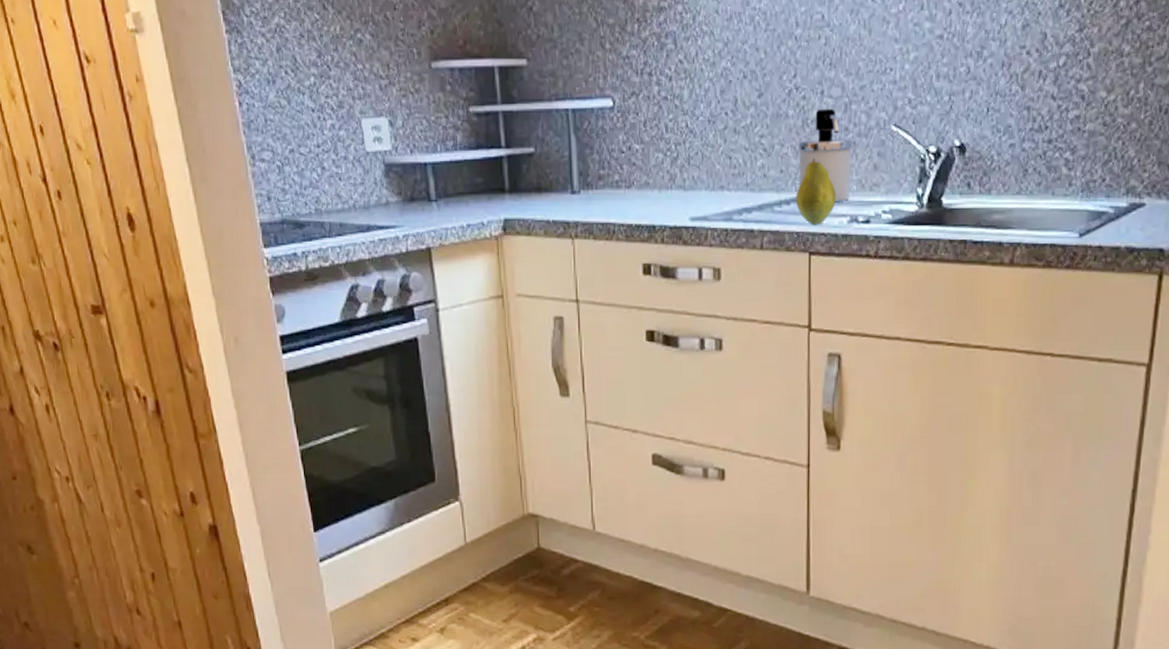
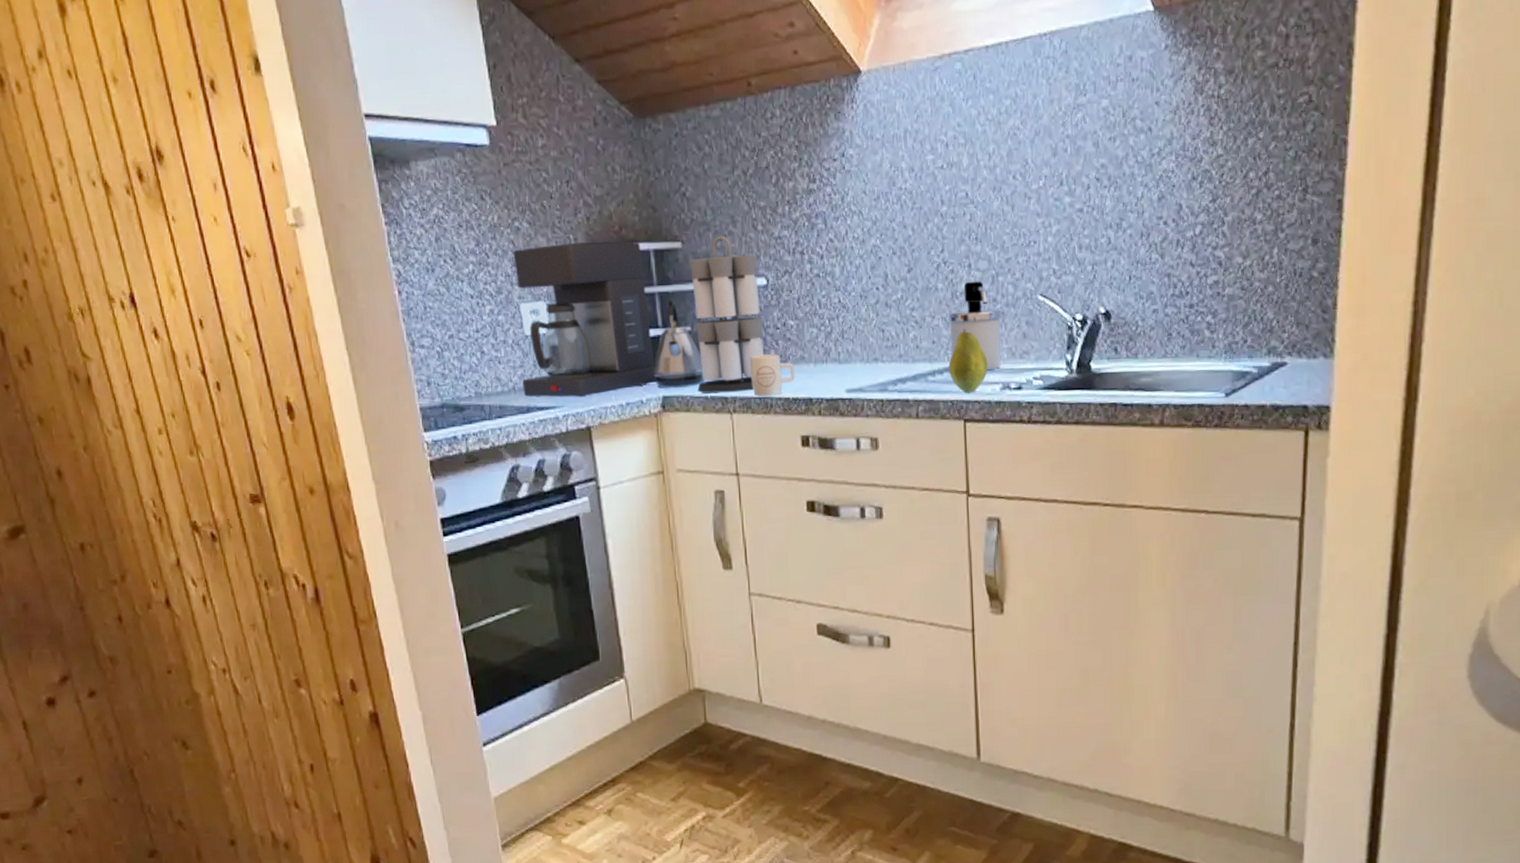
coffee maker: none [355,56,498,218] -> present [513,241,656,398]
kettle: none [493,118,547,212] -> present [652,298,704,389]
spice rack: none [533,54,608,217] -> present [688,236,764,394]
mug: none [593,179,640,222] -> present [749,354,796,396]

